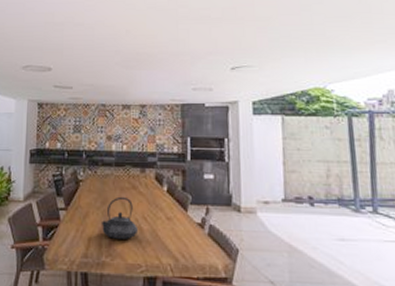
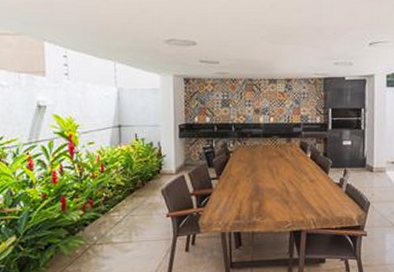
teapot: present [102,196,139,239] -> none [252,164,286,201]

